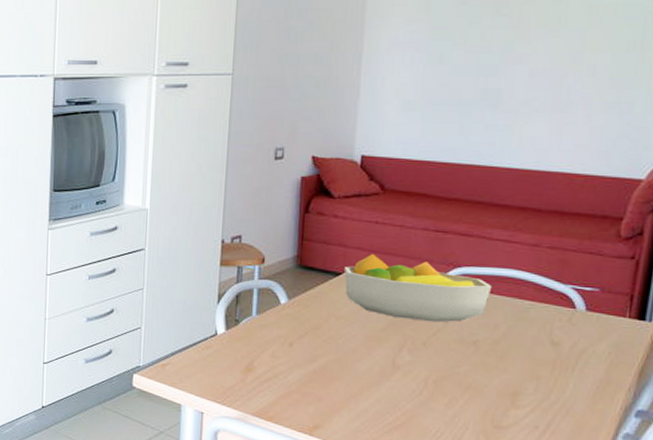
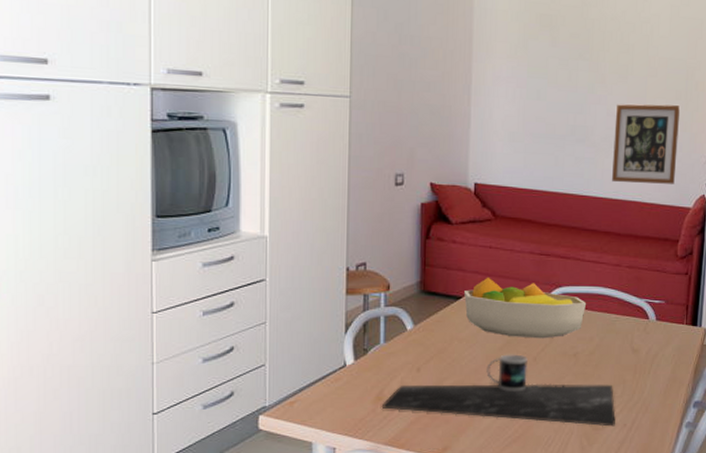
place setting: none [250,336,525,427] -> present [381,354,616,427]
wall art: none [532,57,634,152] -> present [612,104,681,184]

